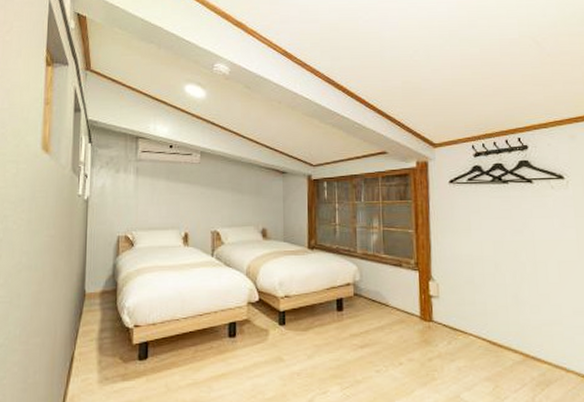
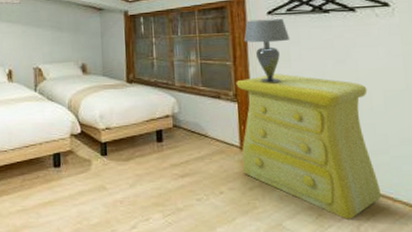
dresser: none [417,243,556,390] -> present [236,74,382,219]
table lamp: none [426,188,471,252] -> present [243,18,291,83]

